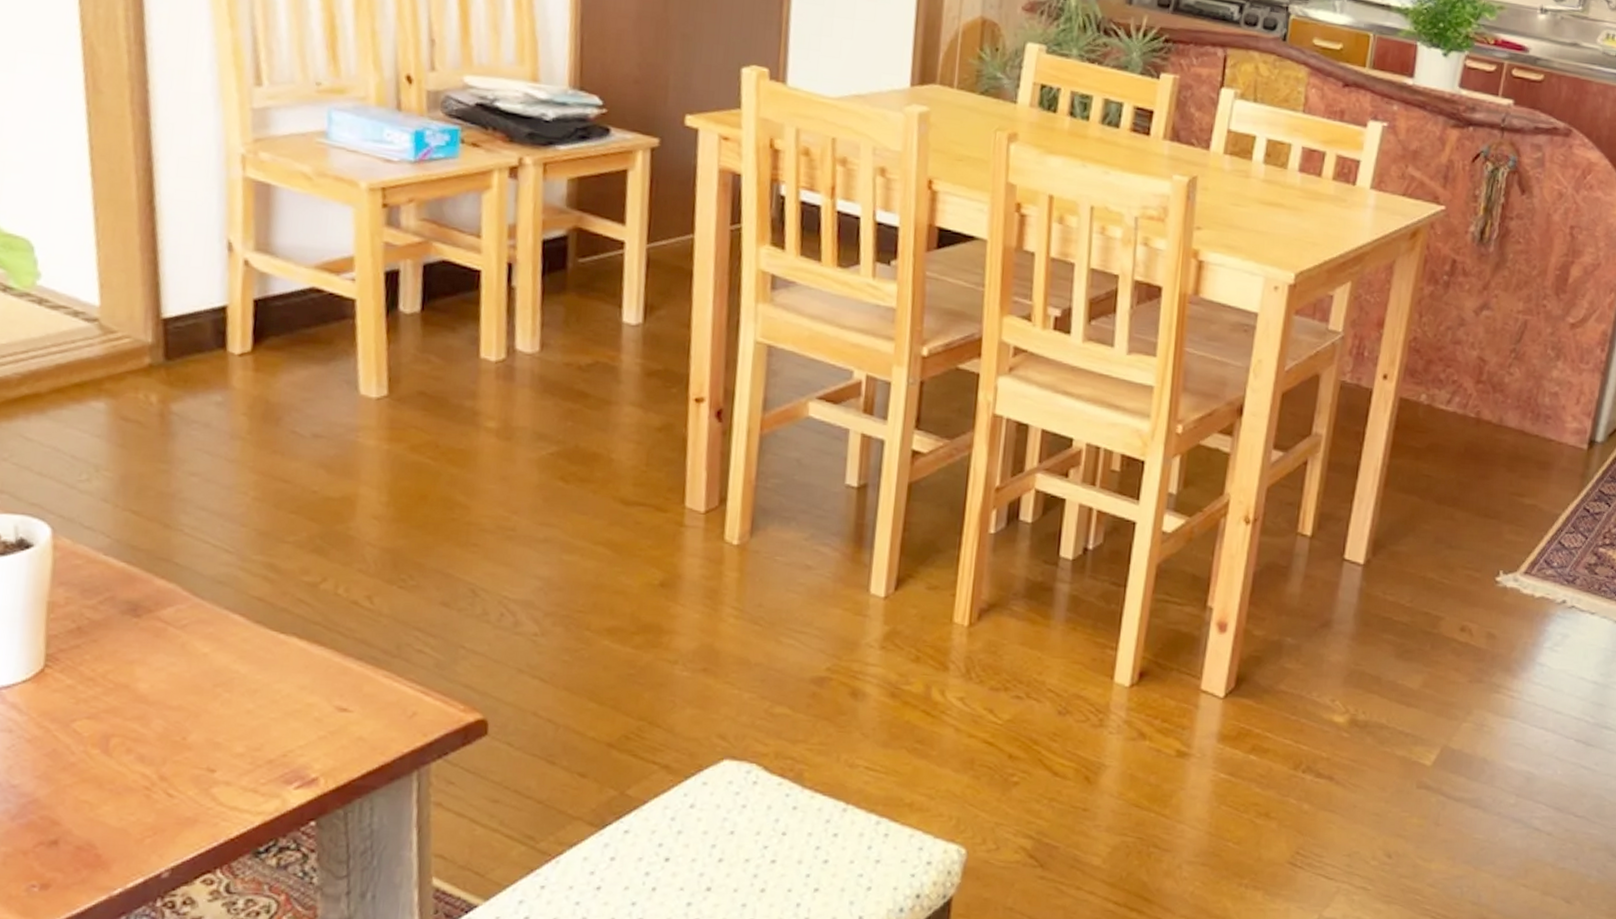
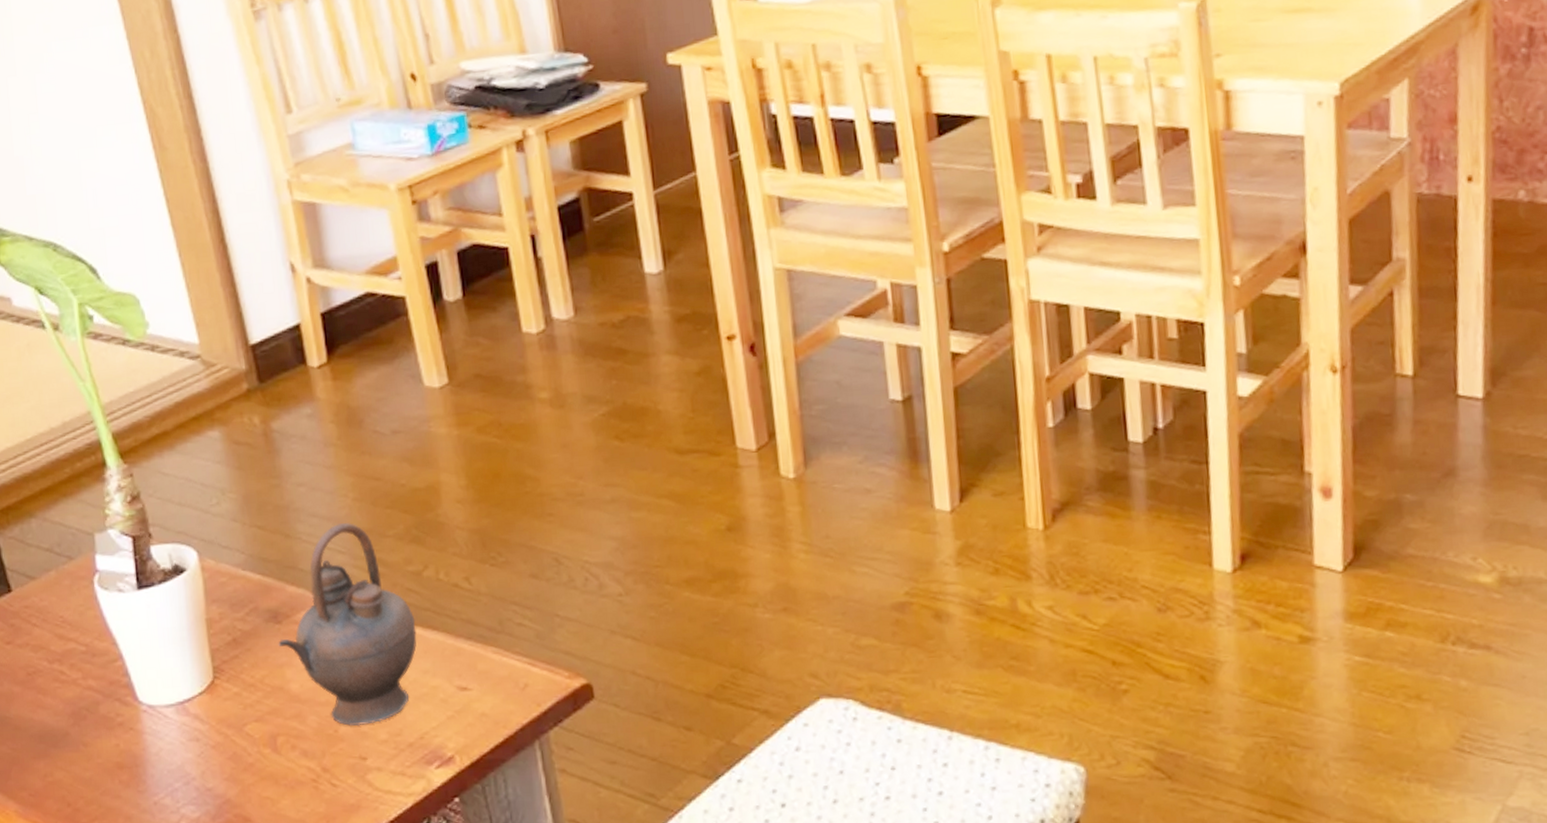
teapot: none [132,521,302,736] -> present [278,523,417,727]

